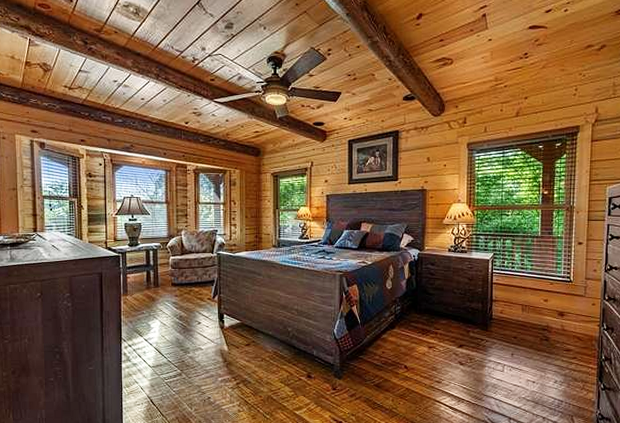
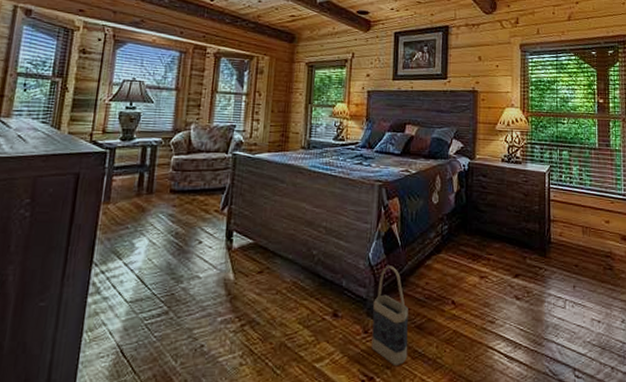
bag: none [339,339,369,414] -> present [371,266,408,367]

